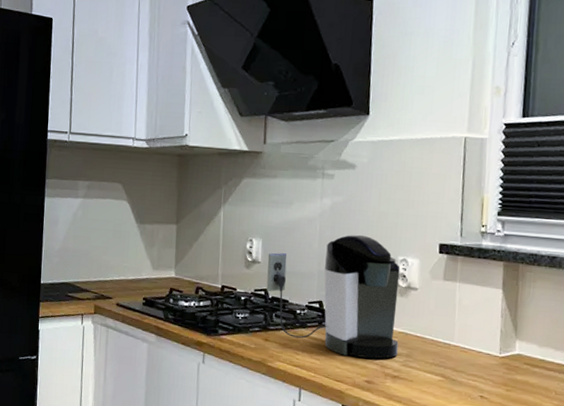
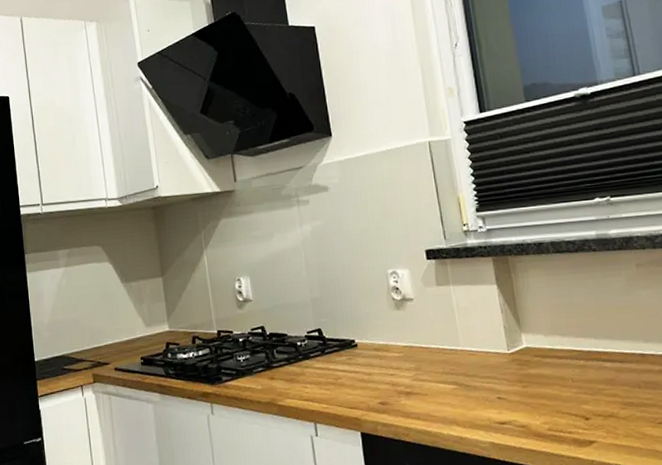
coffee maker: present [266,234,400,359] -> none [258,254,406,381]

